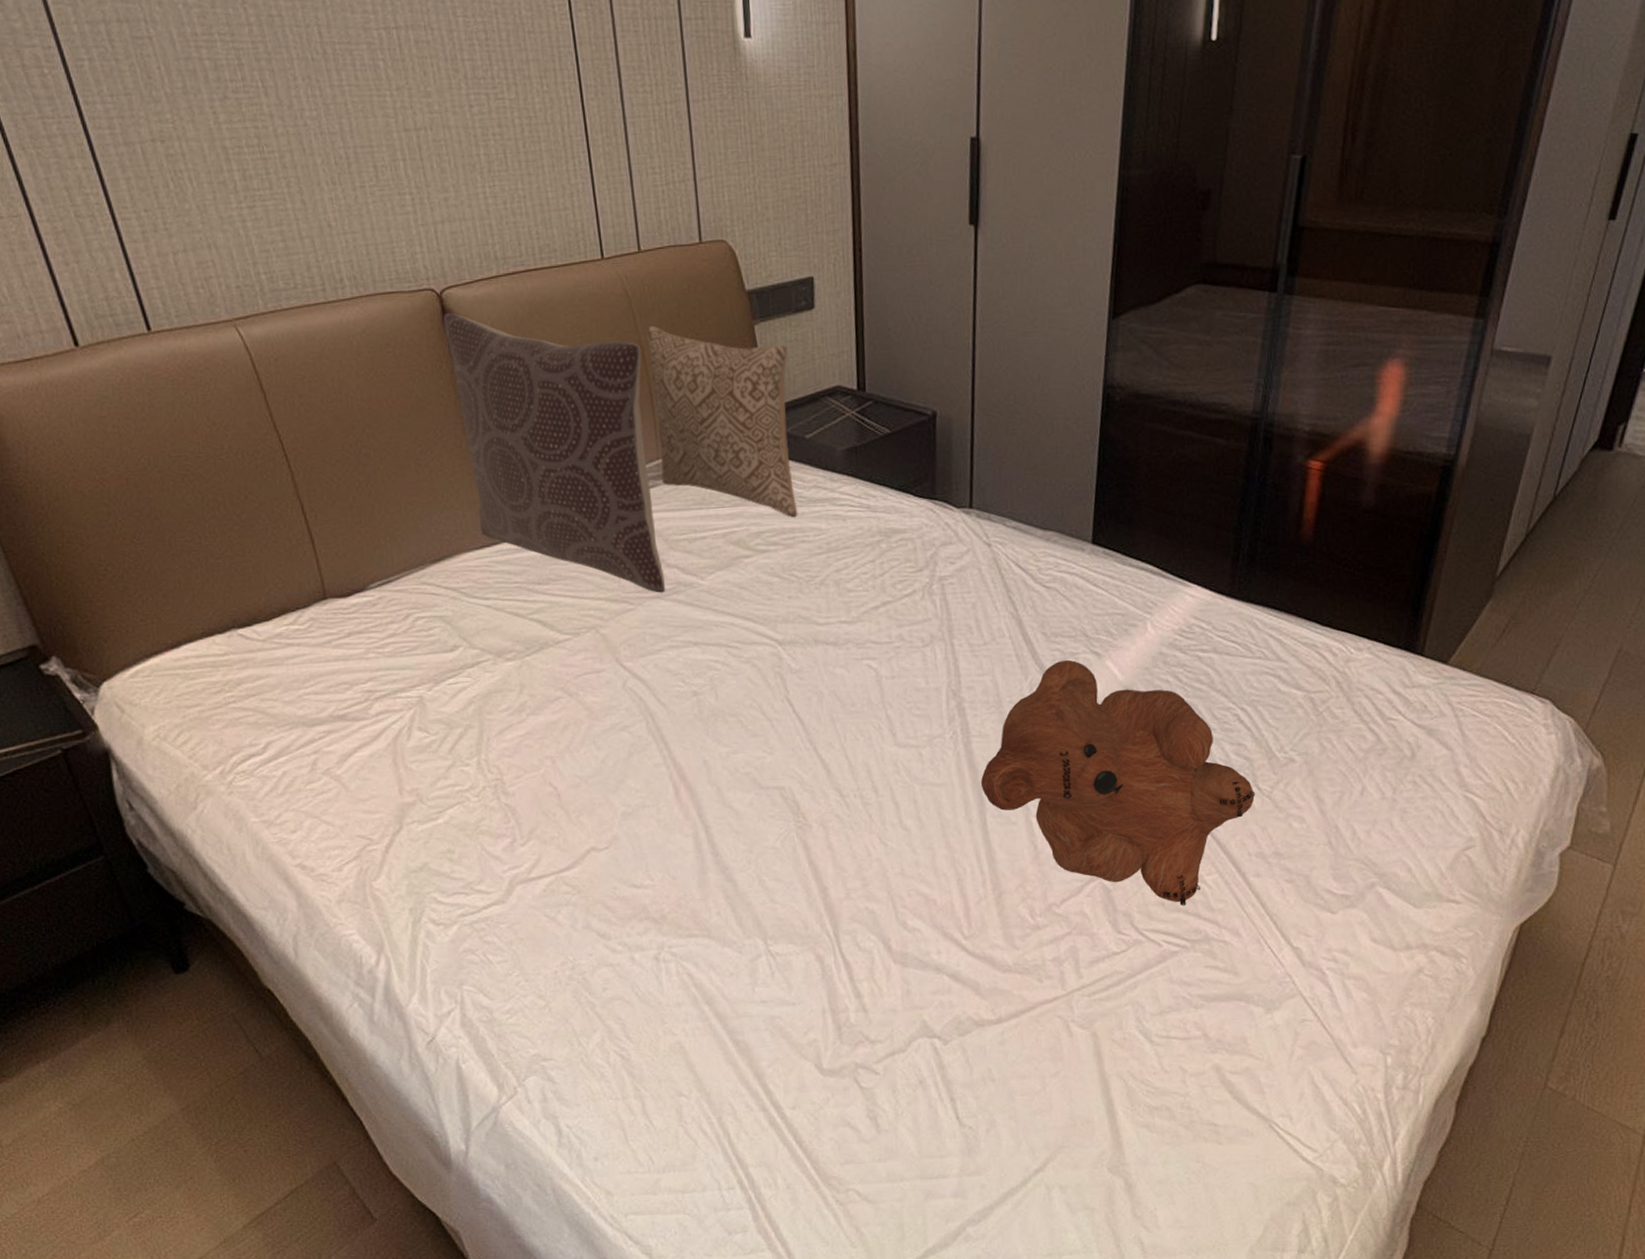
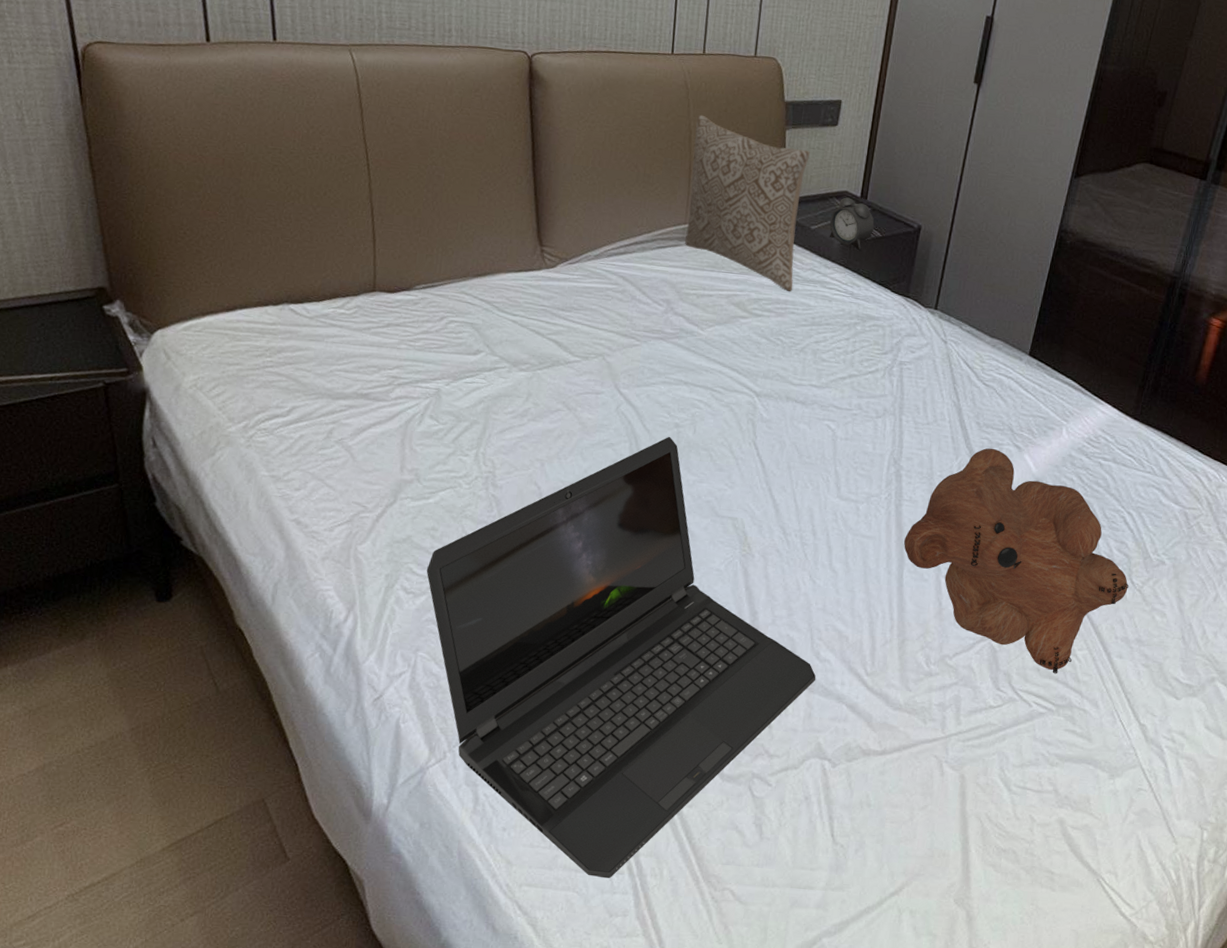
pillow: present [443,312,665,593] -> none [522,73,689,336]
laptop computer: none [452,707,908,1196] -> present [426,436,816,879]
alarm clock: none [826,393,881,454] -> present [829,197,875,250]

